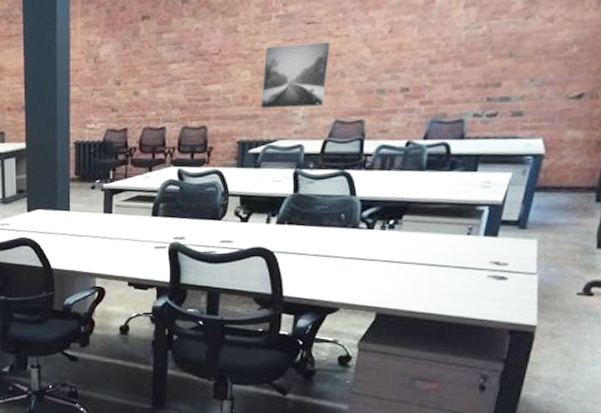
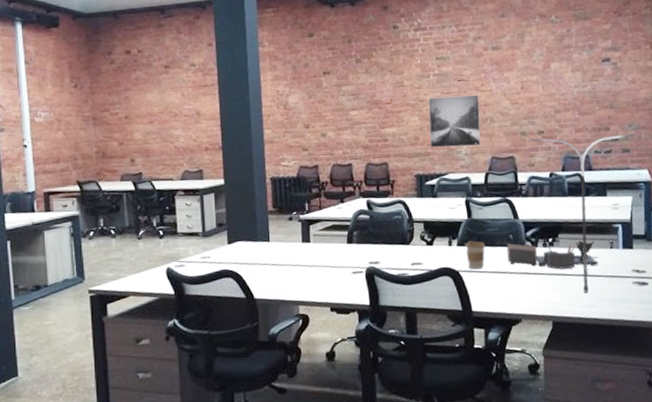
coffee cup: none [286,219,309,251] -> present [466,241,485,270]
desk organizer: none [334,223,450,256] -> present [506,241,599,270]
desk lamp: none [385,89,537,284] -> present [528,132,636,293]

